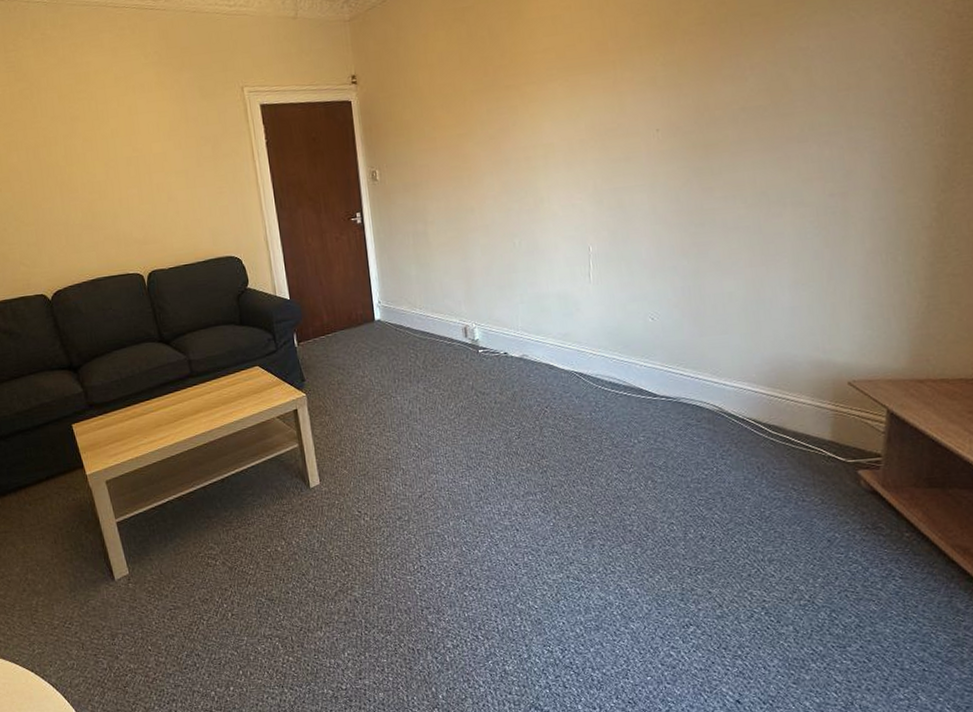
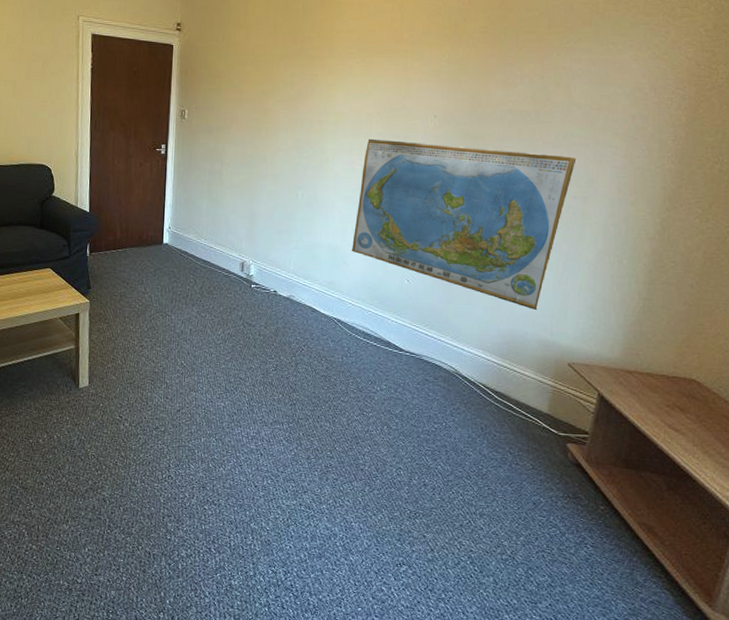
world map: none [583,149,828,329] -> present [351,138,577,311]

